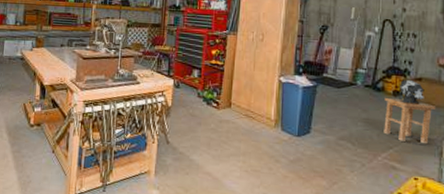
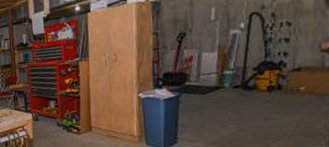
stool: present [384,97,435,144] -> none [257,93,319,137]
tactical helmet: present [400,80,424,105] -> none [275,72,305,97]

